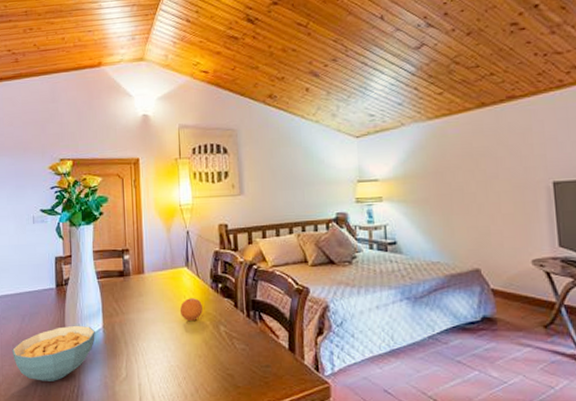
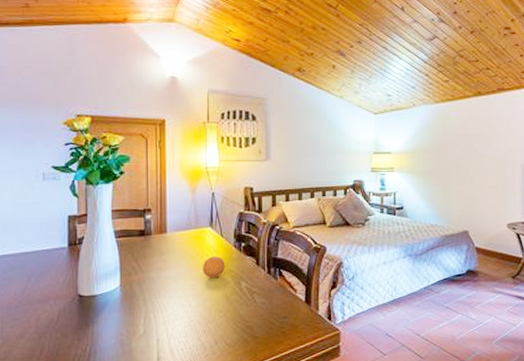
cereal bowl: present [12,325,95,381] -> none [15,284,112,342]

